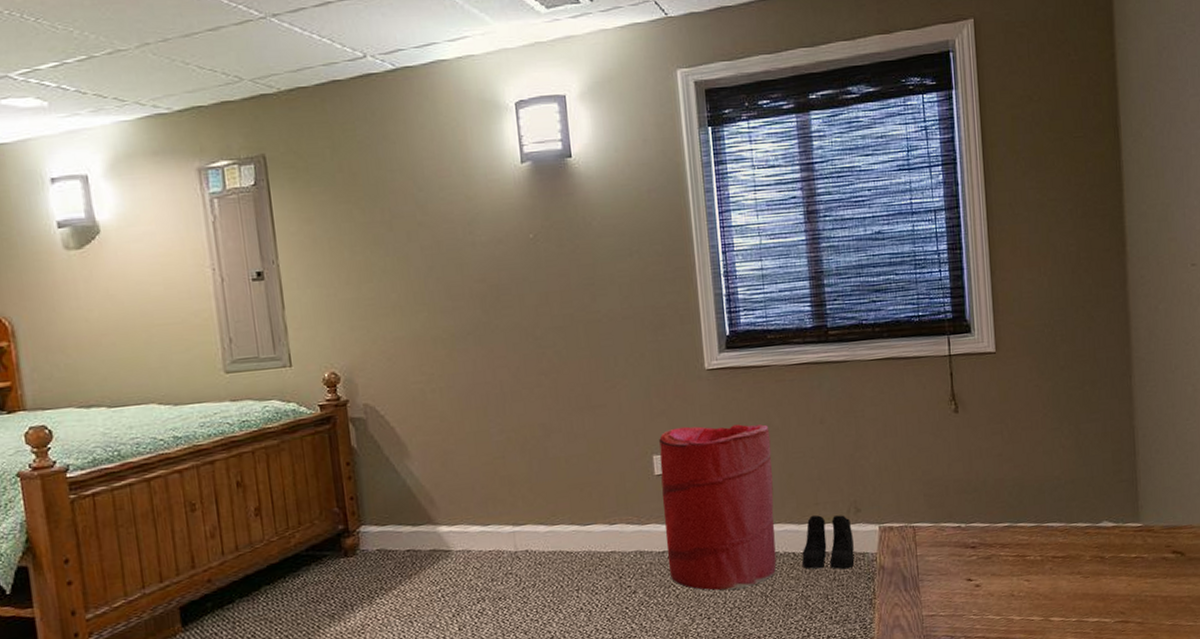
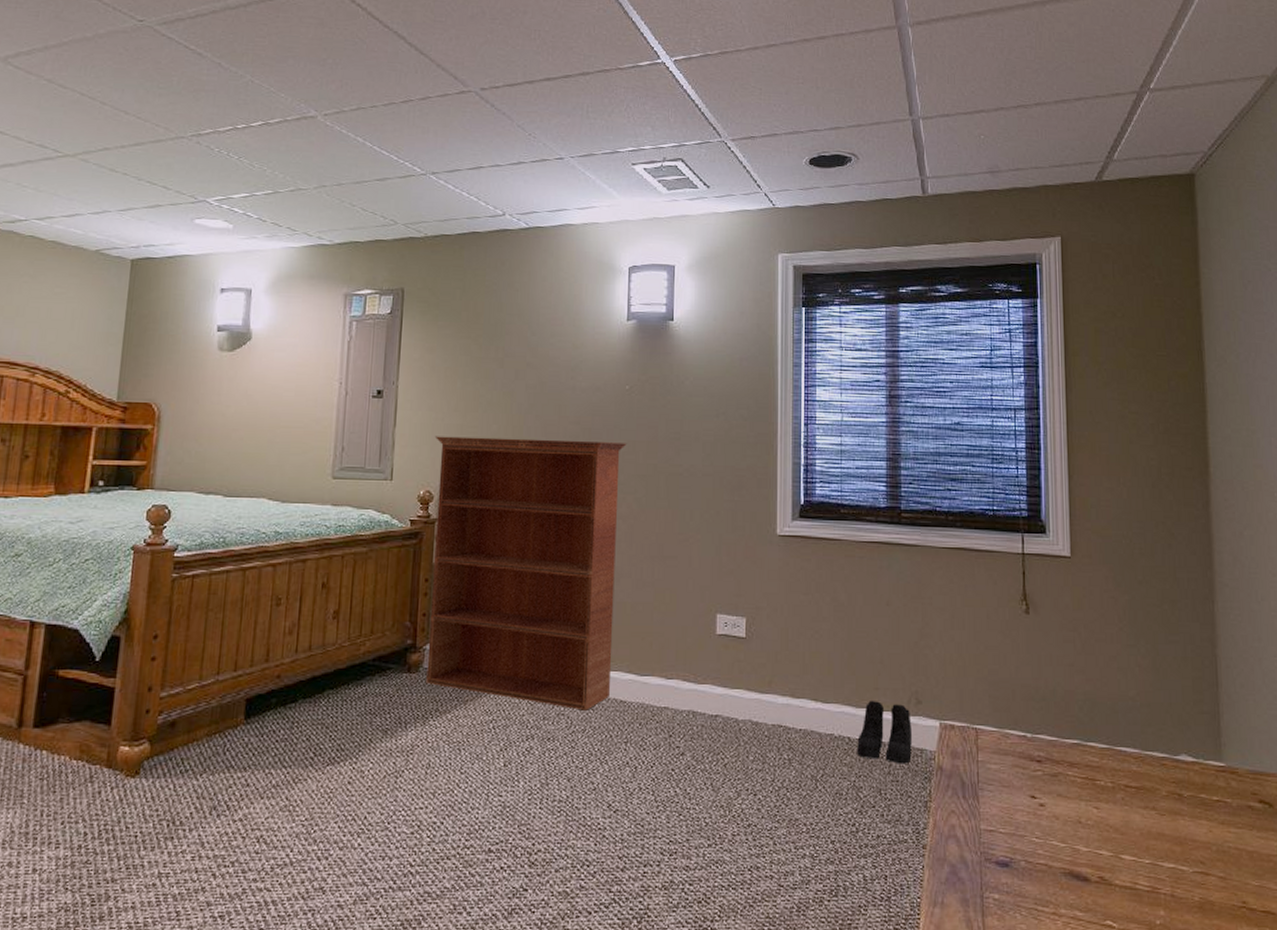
bookcase: none [329,295,555,567] -> present [426,436,627,711]
laundry hamper: present [659,424,777,591] -> none [720,589,835,768]

